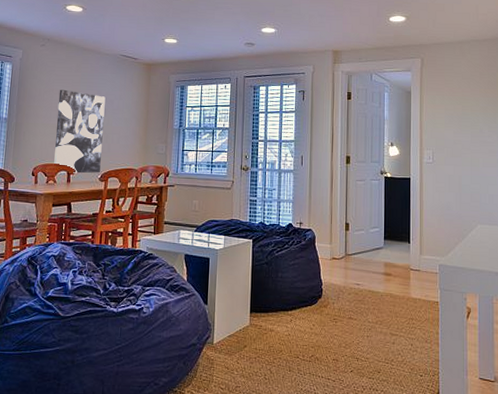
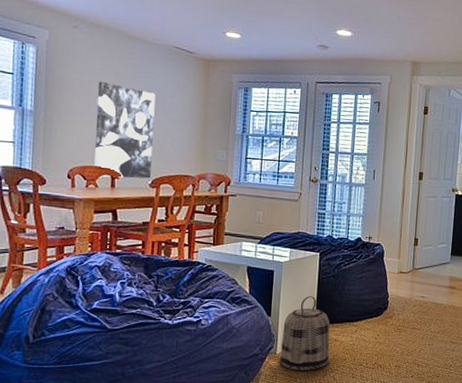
basket: none [216,284,266,362] -> present [279,296,330,370]

